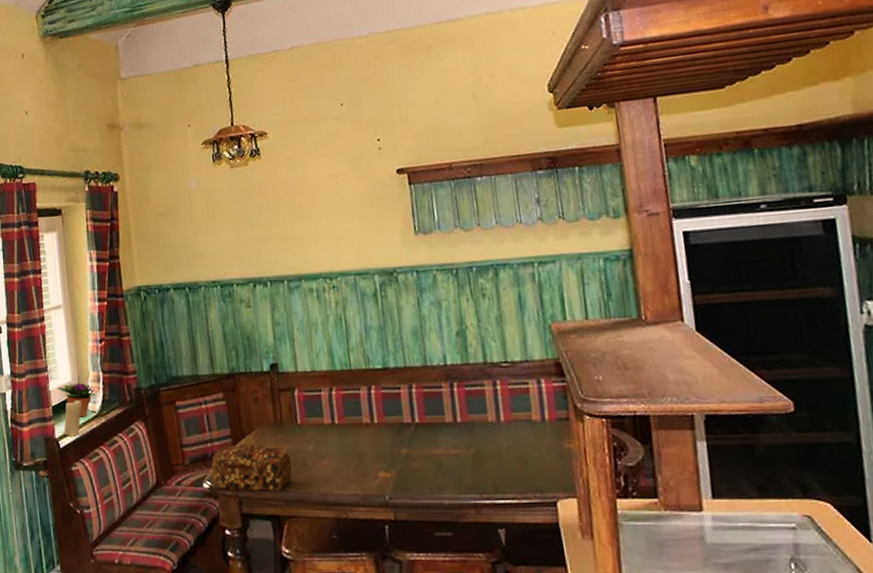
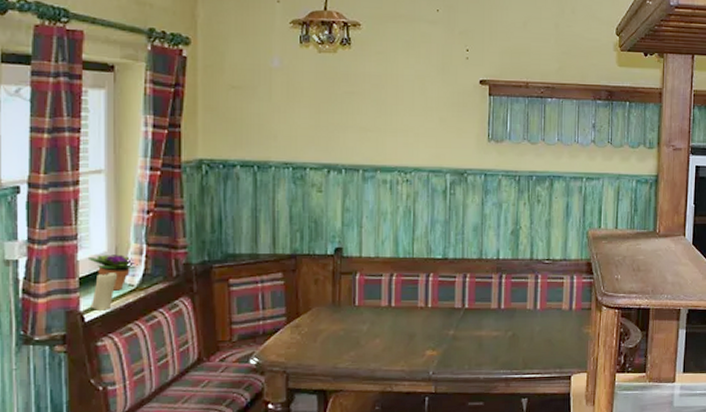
bread loaf: present [211,444,292,492] -> none [260,323,345,368]

